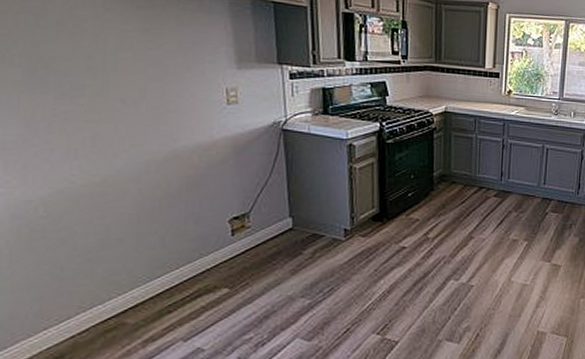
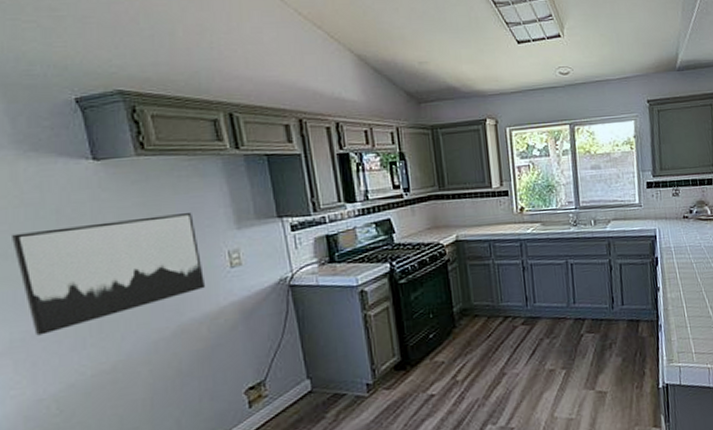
wall art: none [10,39,202,141] -> present [12,213,206,336]

